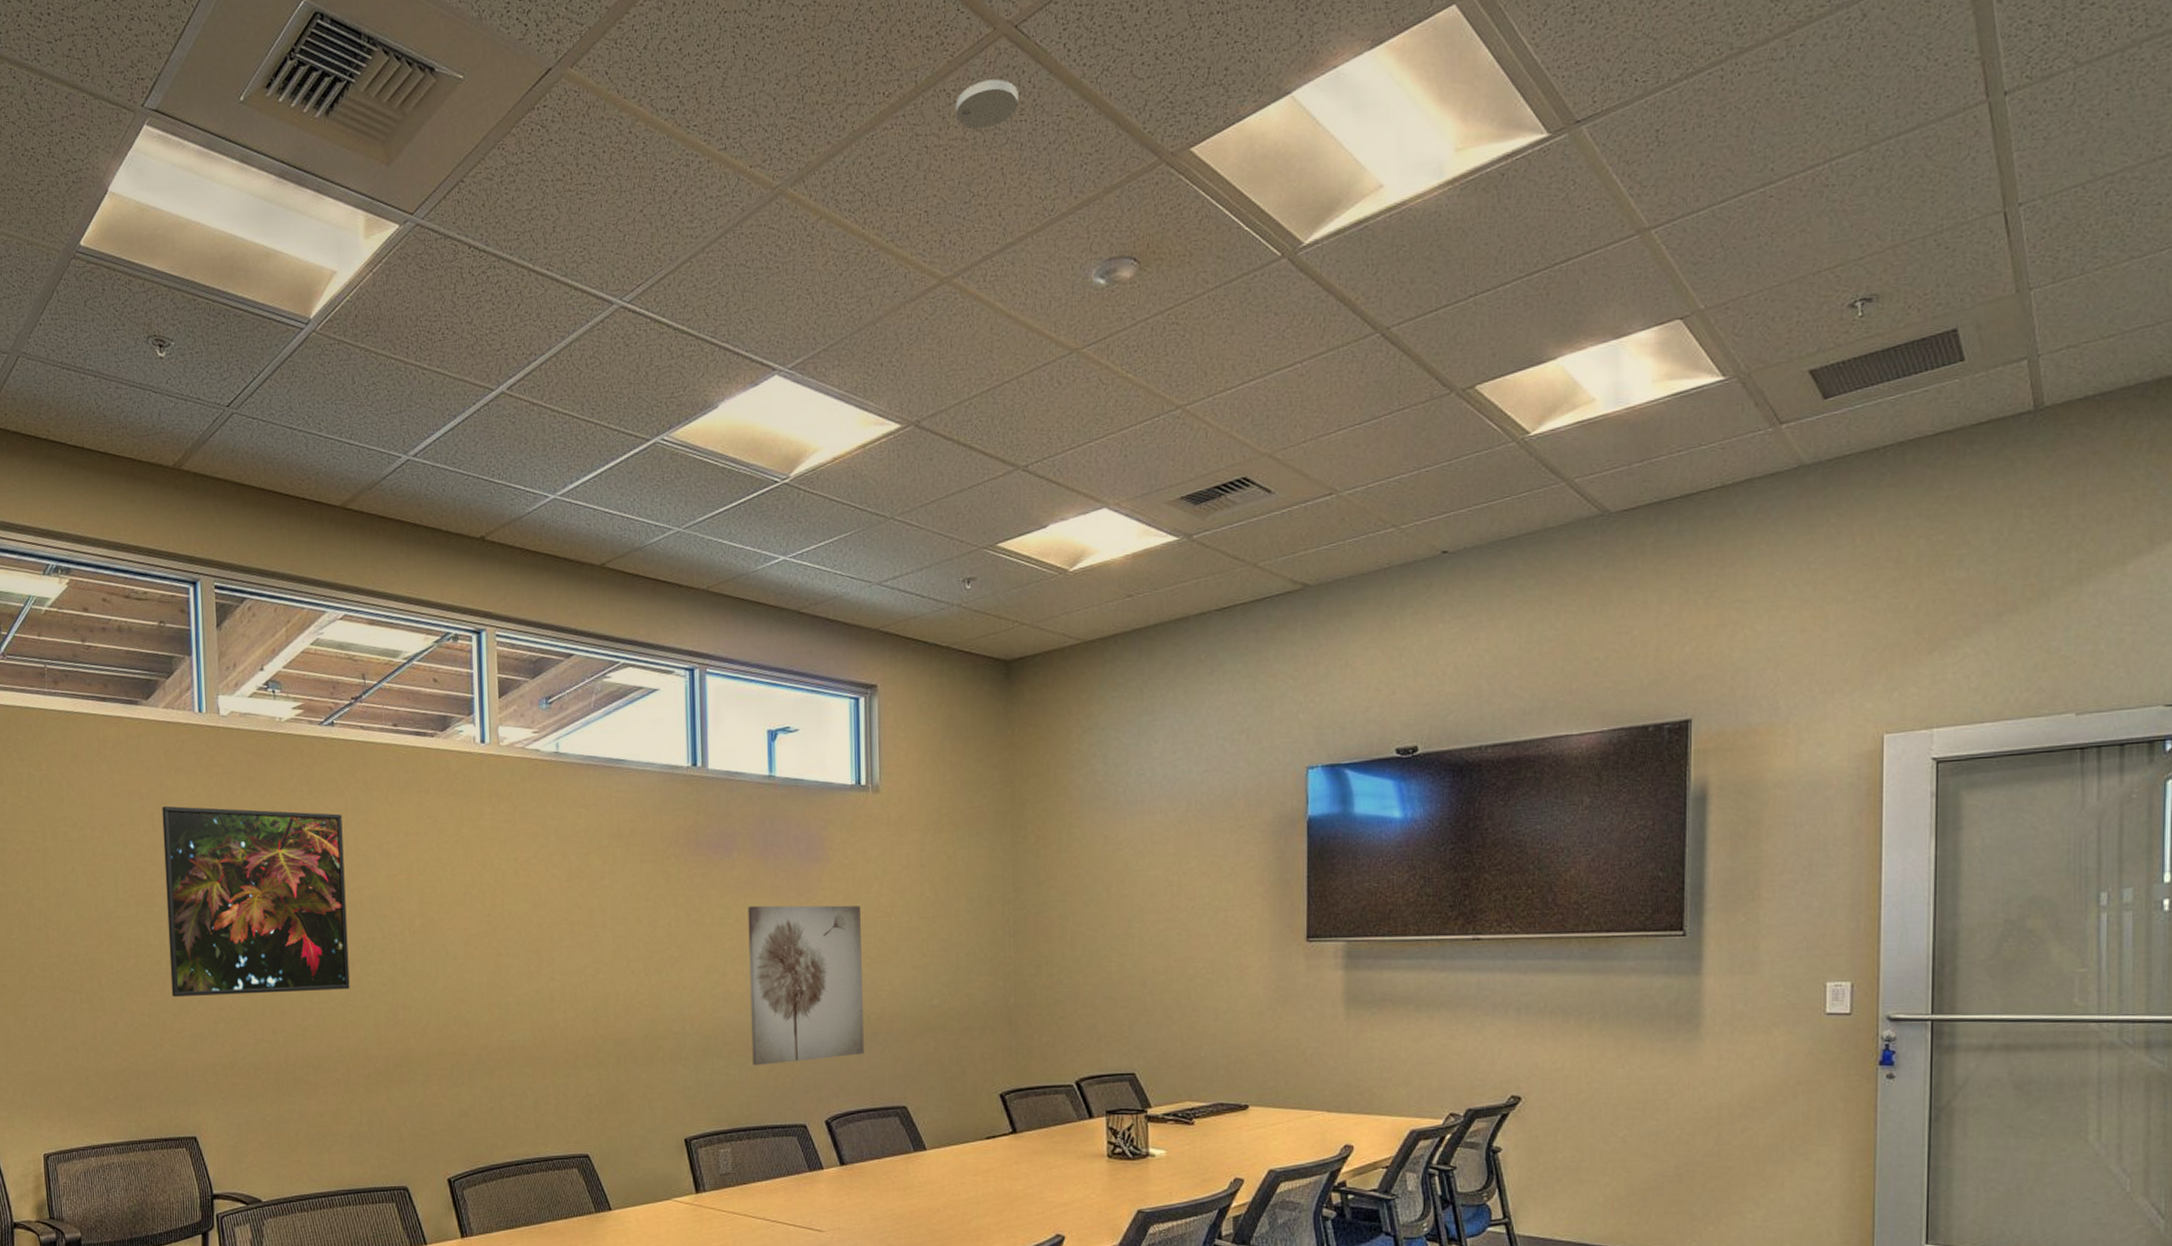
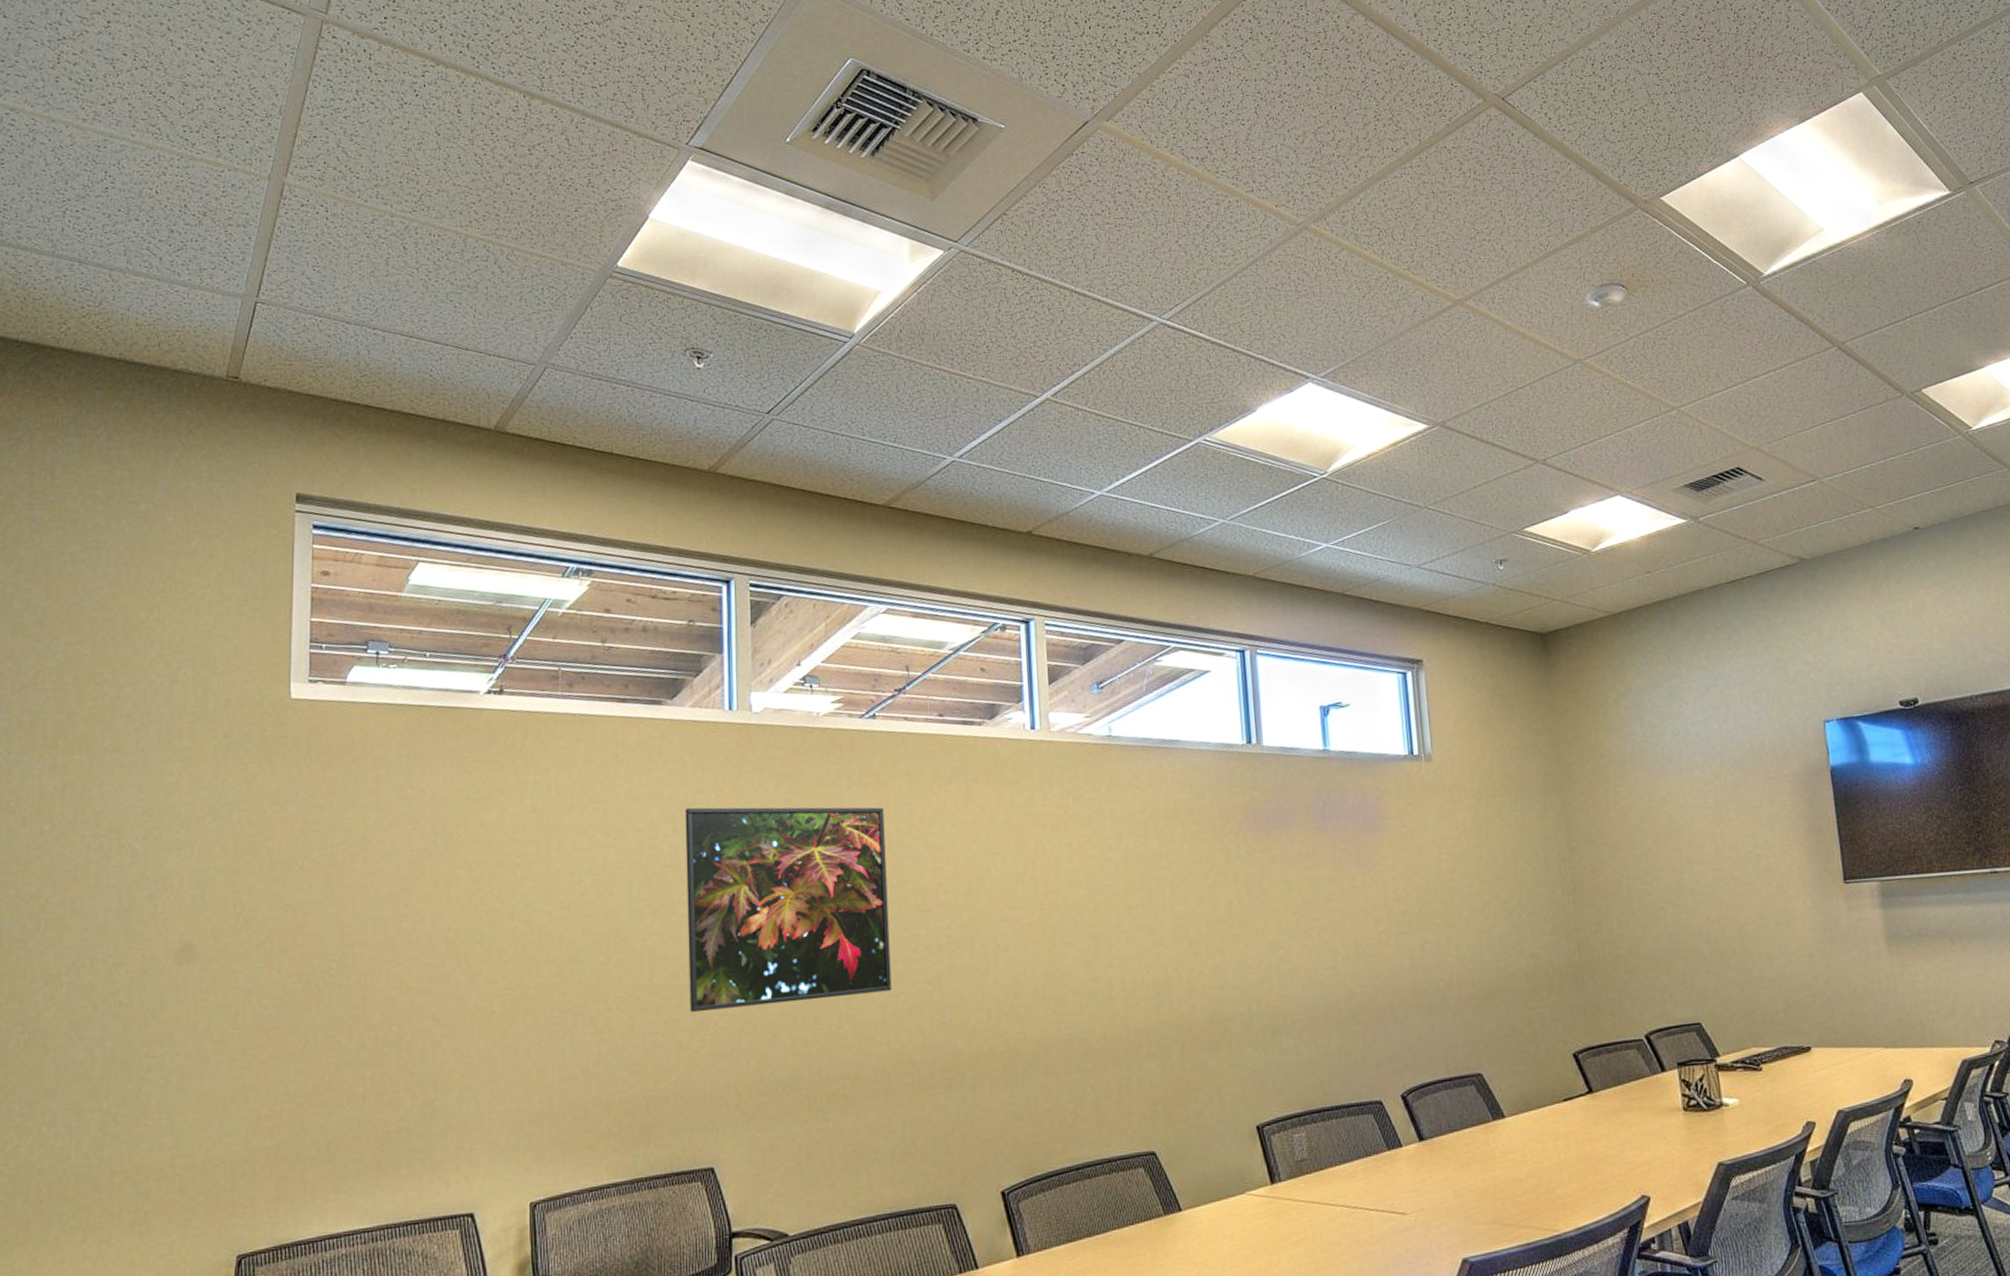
wall art: present [748,905,864,1066] -> none [1309,873,1436,1043]
smoke detector: present [955,79,1019,129] -> none [1455,139,1511,179]

